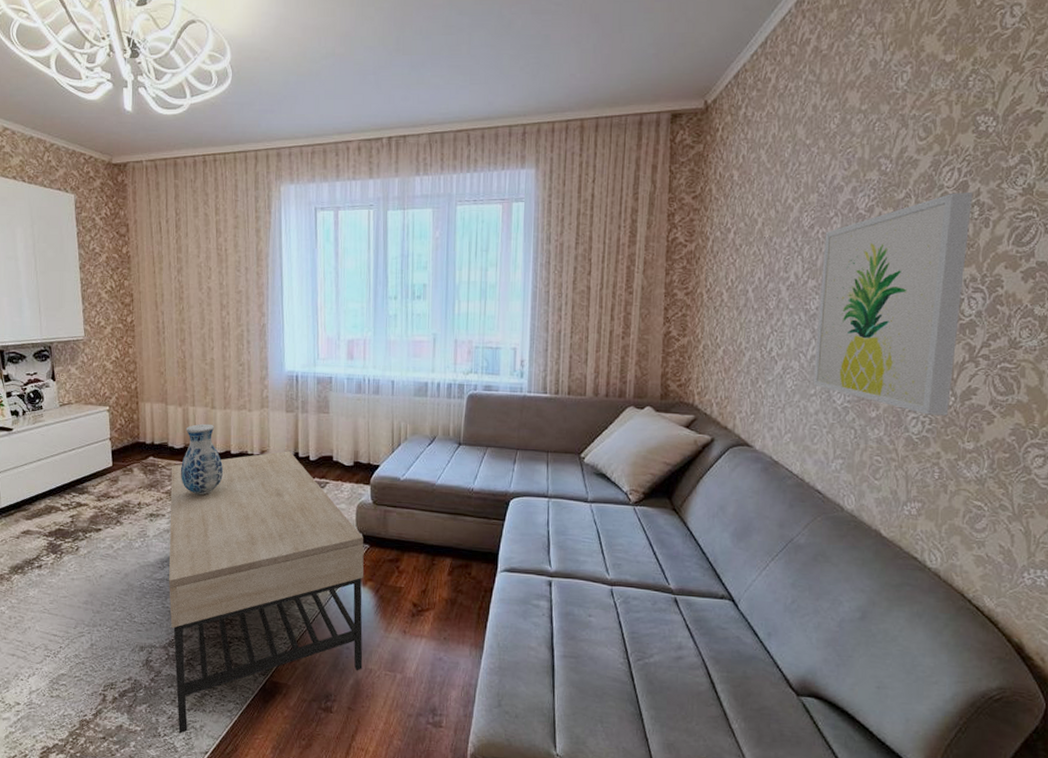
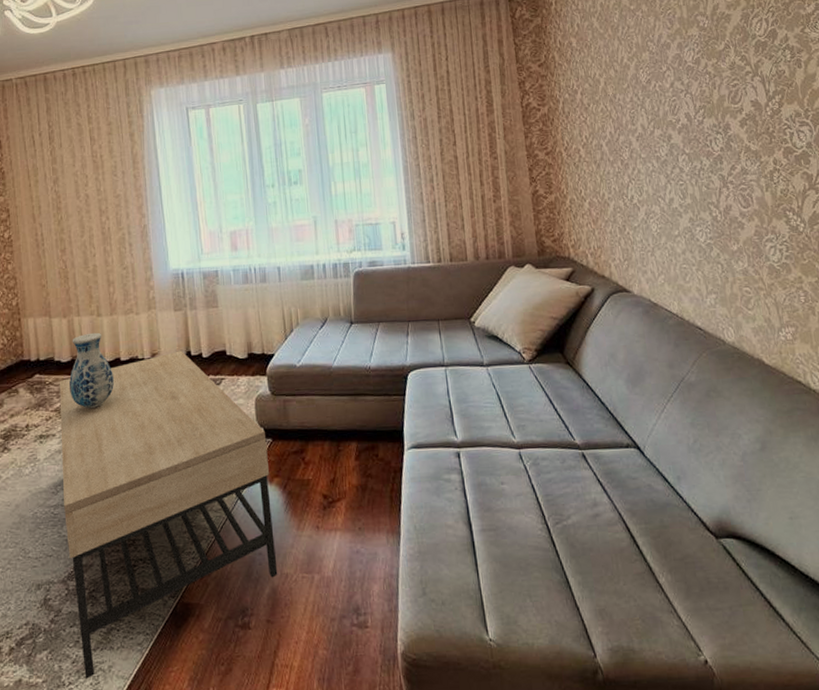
wall art: present [813,191,972,416] -> none [661,38,802,243]

